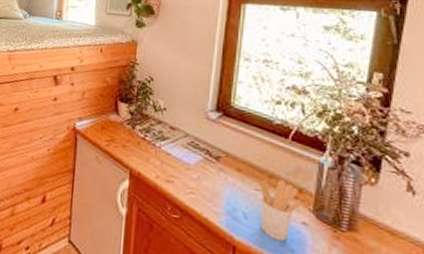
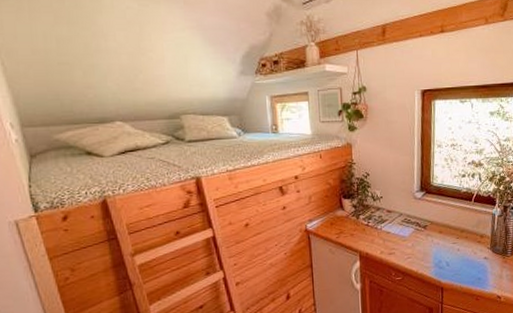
utensil holder: present [260,179,301,242] -> none [455,232,482,275]

